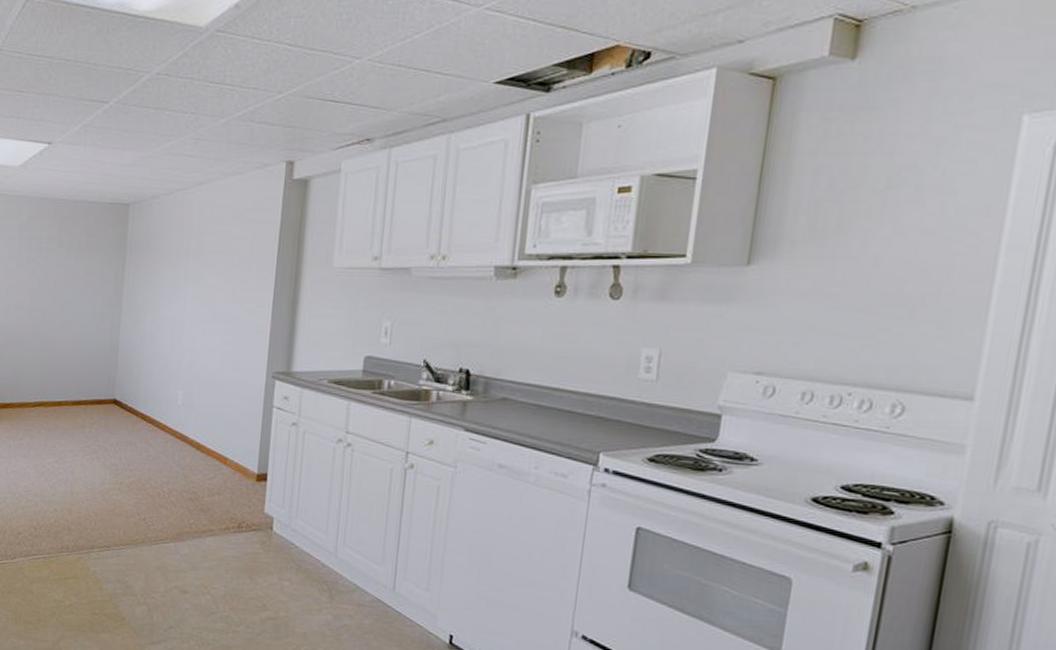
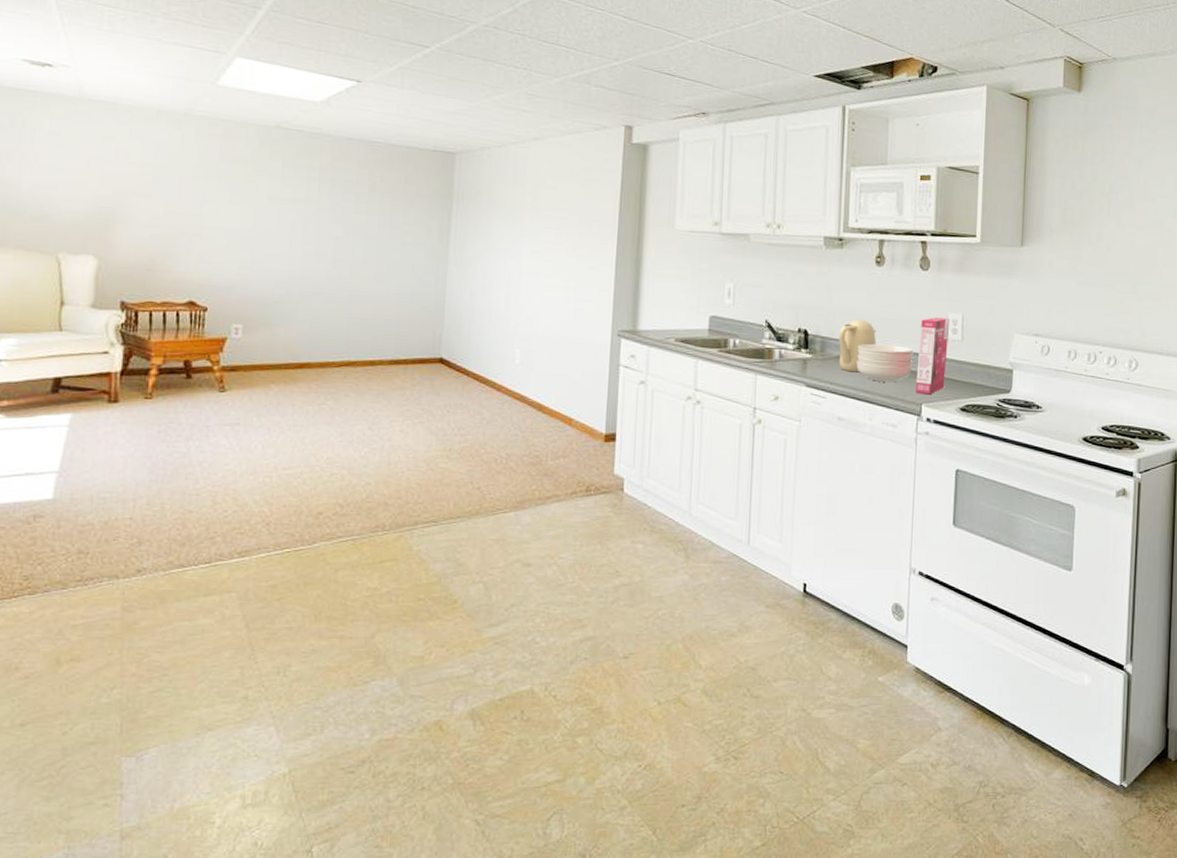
kettle: none [503,357,550,417] -> present [838,319,877,373]
bowl: none [523,384,594,428] -> present [856,343,914,383]
cereal box: none [593,354,644,442] -> present [915,317,950,395]

